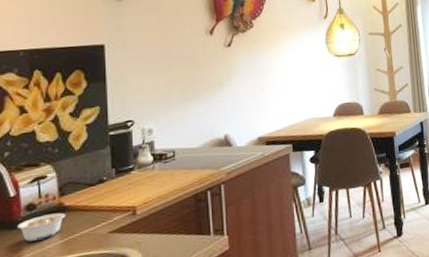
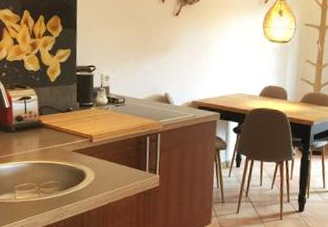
legume: present [18,212,66,242] -> none [10,126,43,145]

